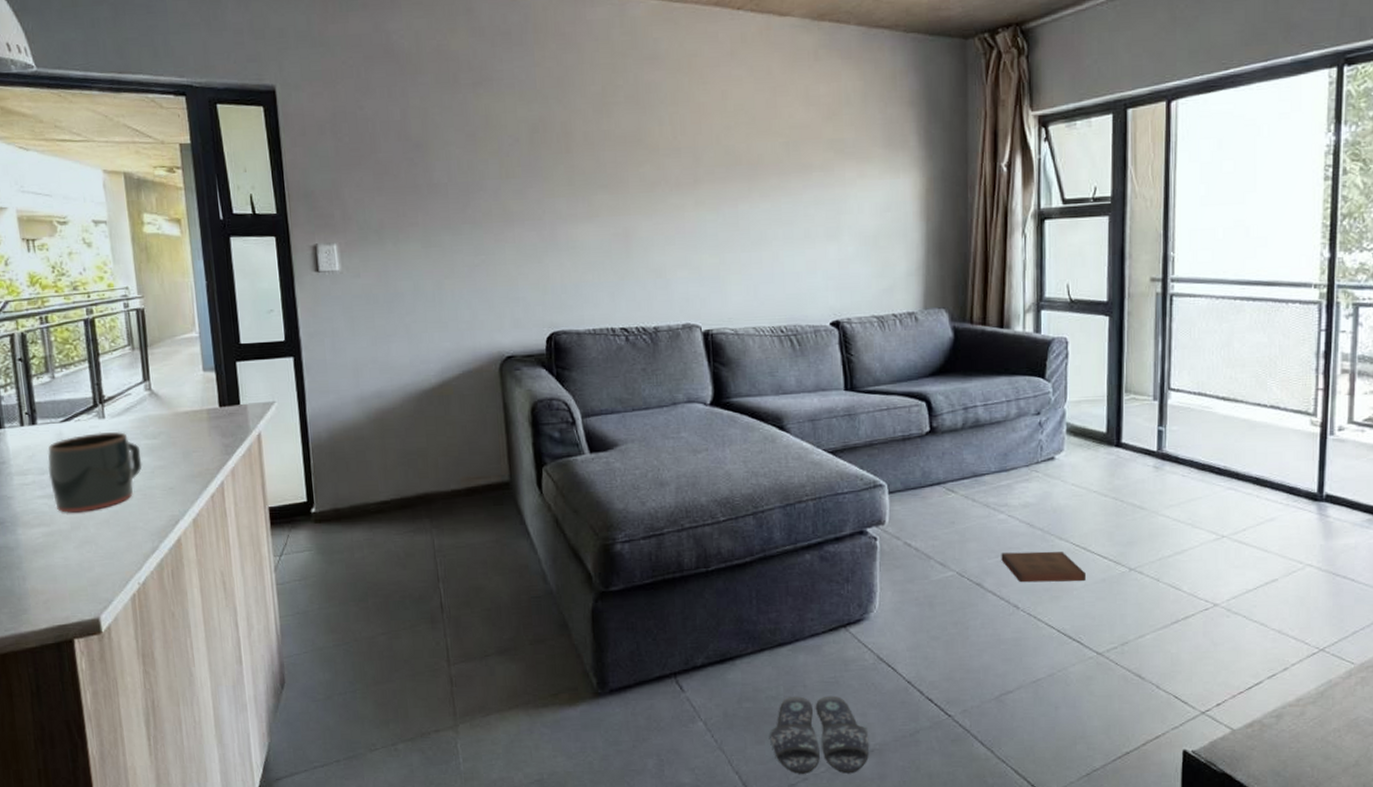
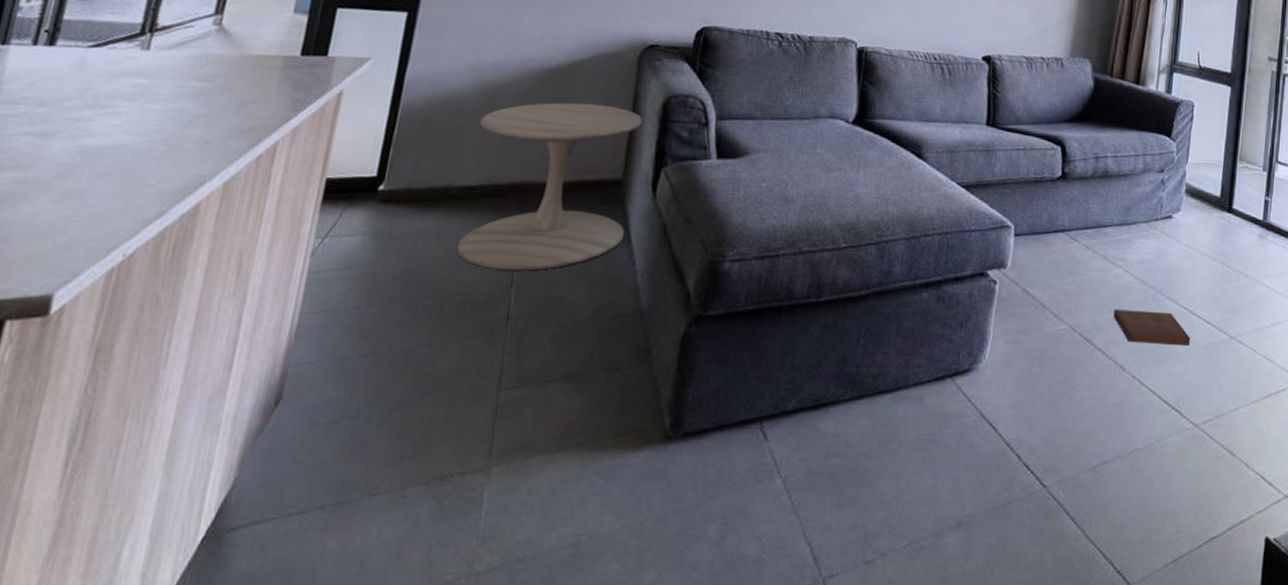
mug: present [48,432,142,513] -> none [44,65,184,159]
side table: none [377,417,522,569] -> present [457,102,643,271]
slippers: present [770,695,869,774] -> none [853,454,959,549]

